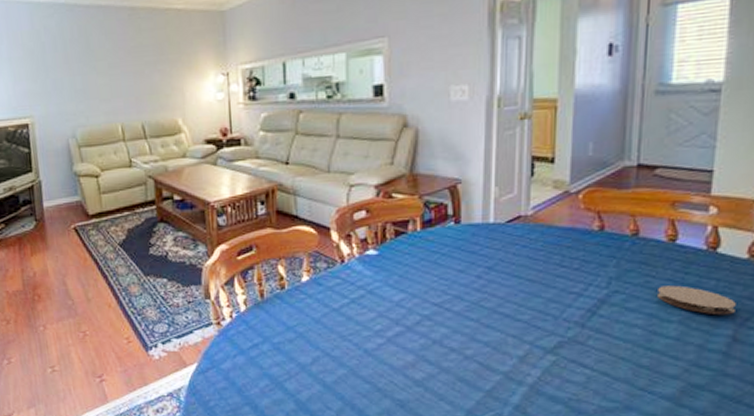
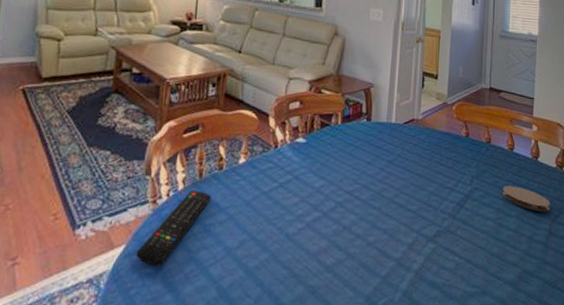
remote control: none [208,311,276,383] -> present [136,190,211,268]

